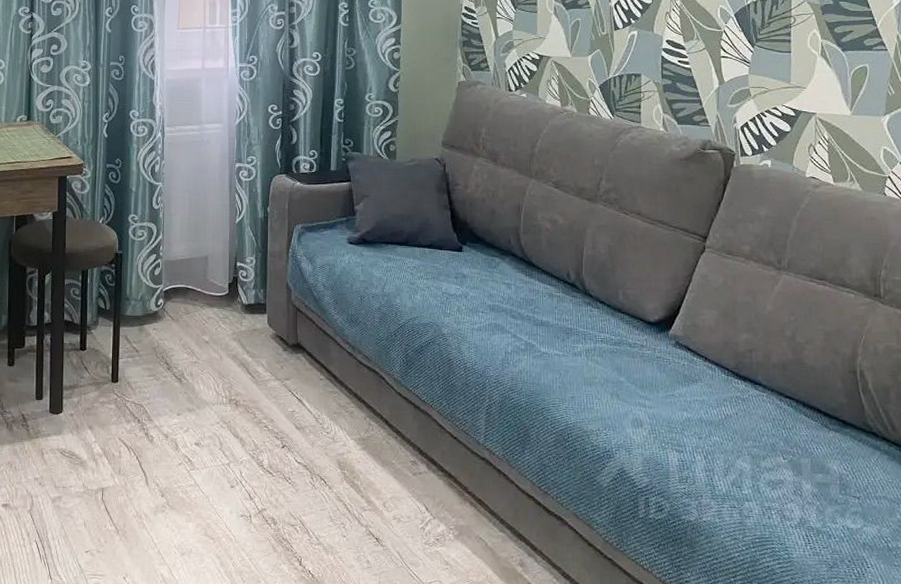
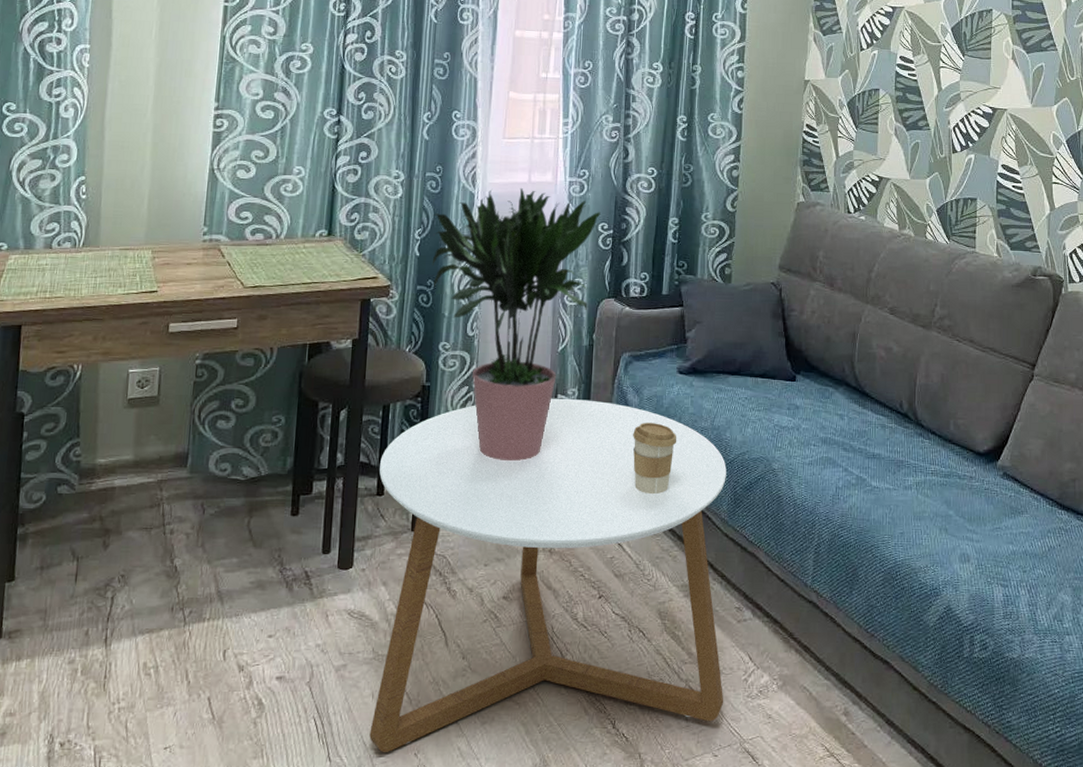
coffee table: none [82,265,403,575] -> present [369,398,727,752]
potted plant: none [117,74,270,322] -> present [432,188,601,461]
coffee cup: none [308,289,350,355] -> present [633,423,677,495]

